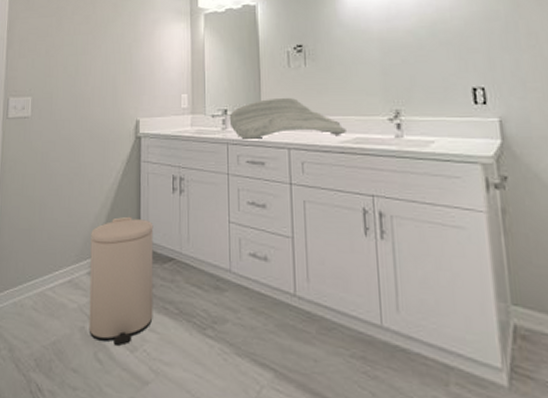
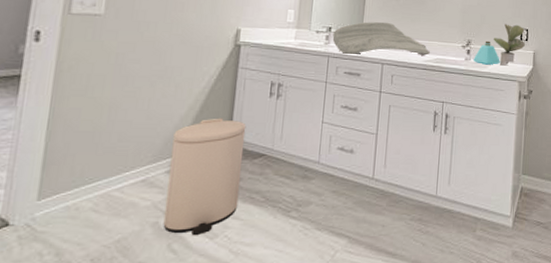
perfume bottle: none [407,109,448,142] -> present [473,40,500,65]
potted plant: none [433,82,483,142] -> present [494,24,525,66]

